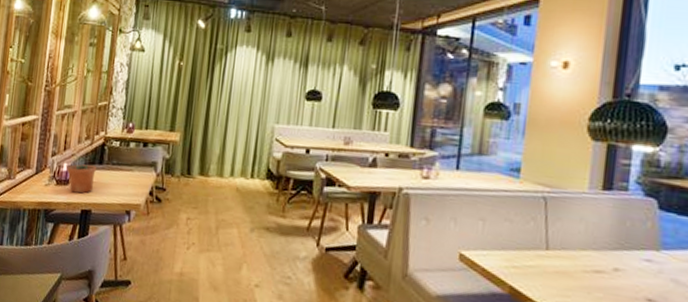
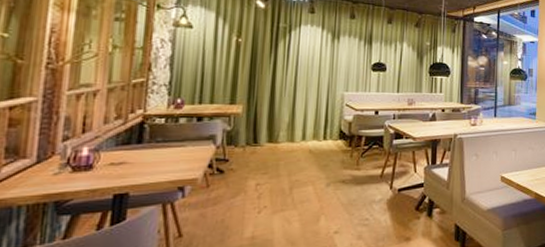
planter: present [66,164,96,194] -> none [87,146,133,177]

